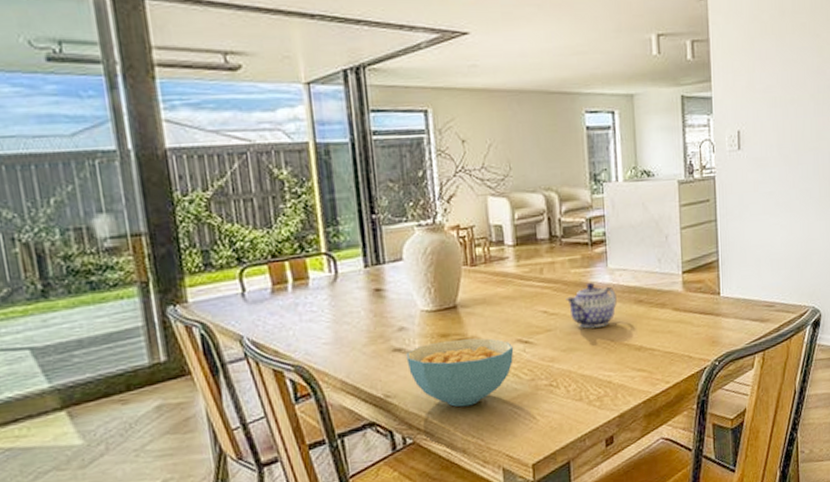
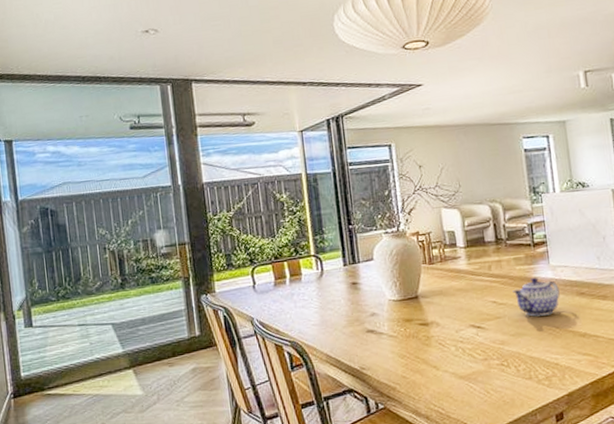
cereal bowl: present [406,338,514,407] -> none [377,323,468,380]

